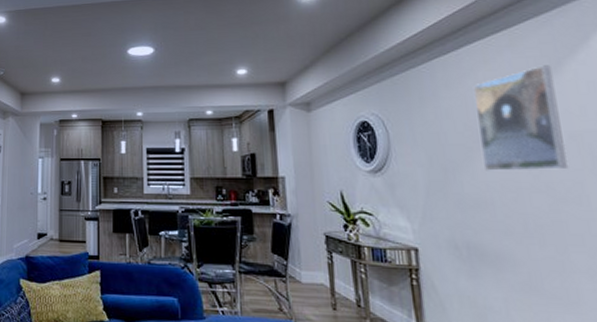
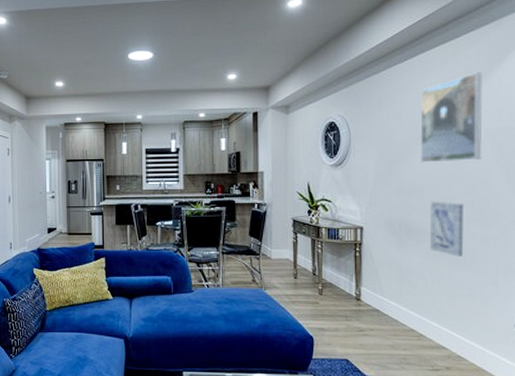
wall art: none [505,219,564,294] -> present [429,201,463,256]

